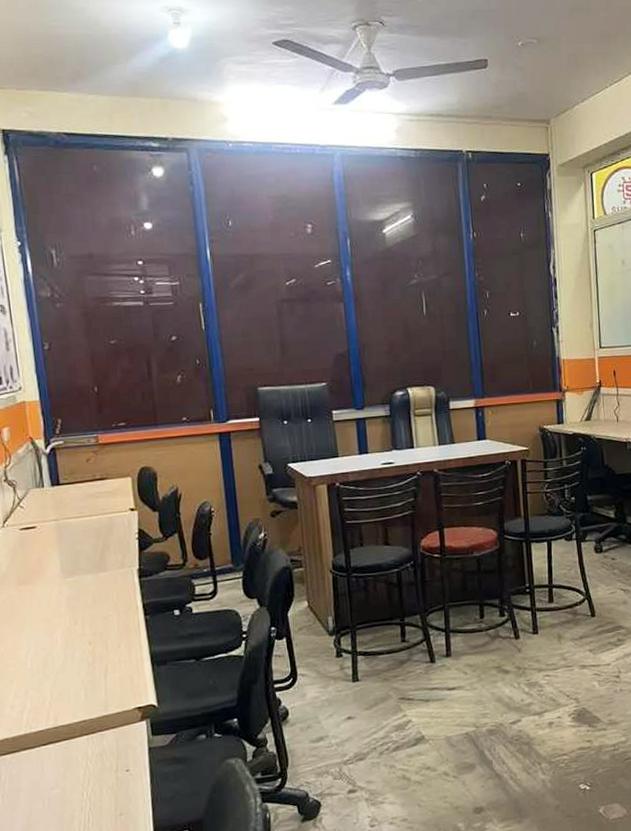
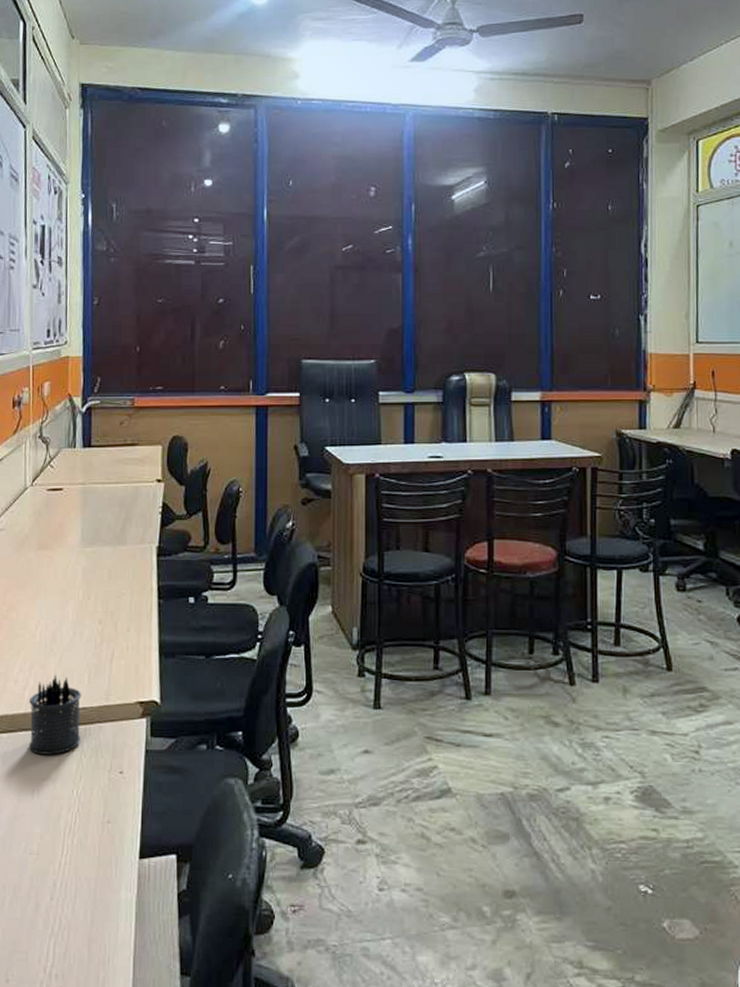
pen holder: none [28,695,85,768] -> present [28,674,82,755]

